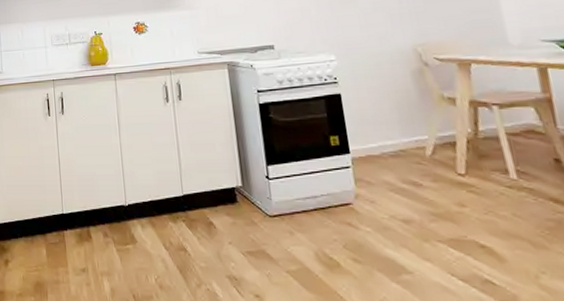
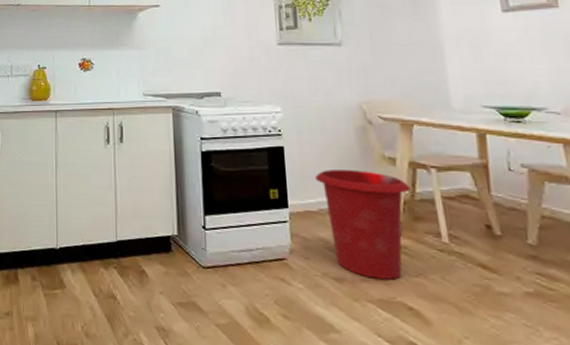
waste bin: none [374,112,473,219] -> present [314,170,411,280]

